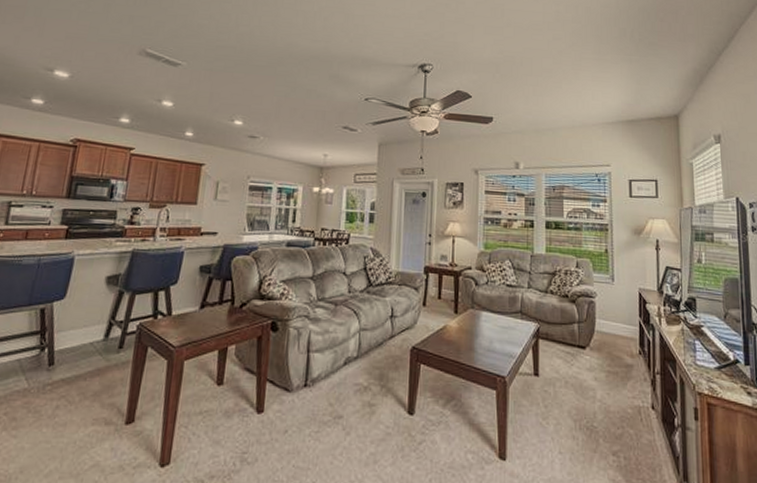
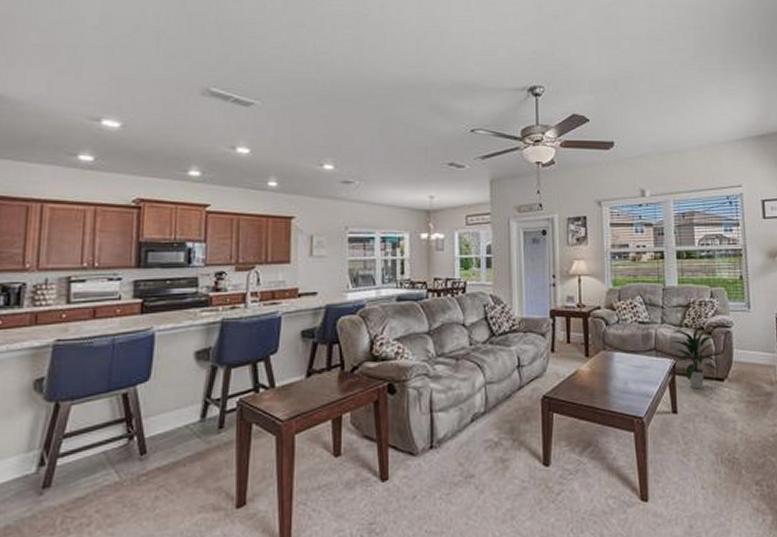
indoor plant: none [537,293,582,355] -> present [671,326,720,390]

